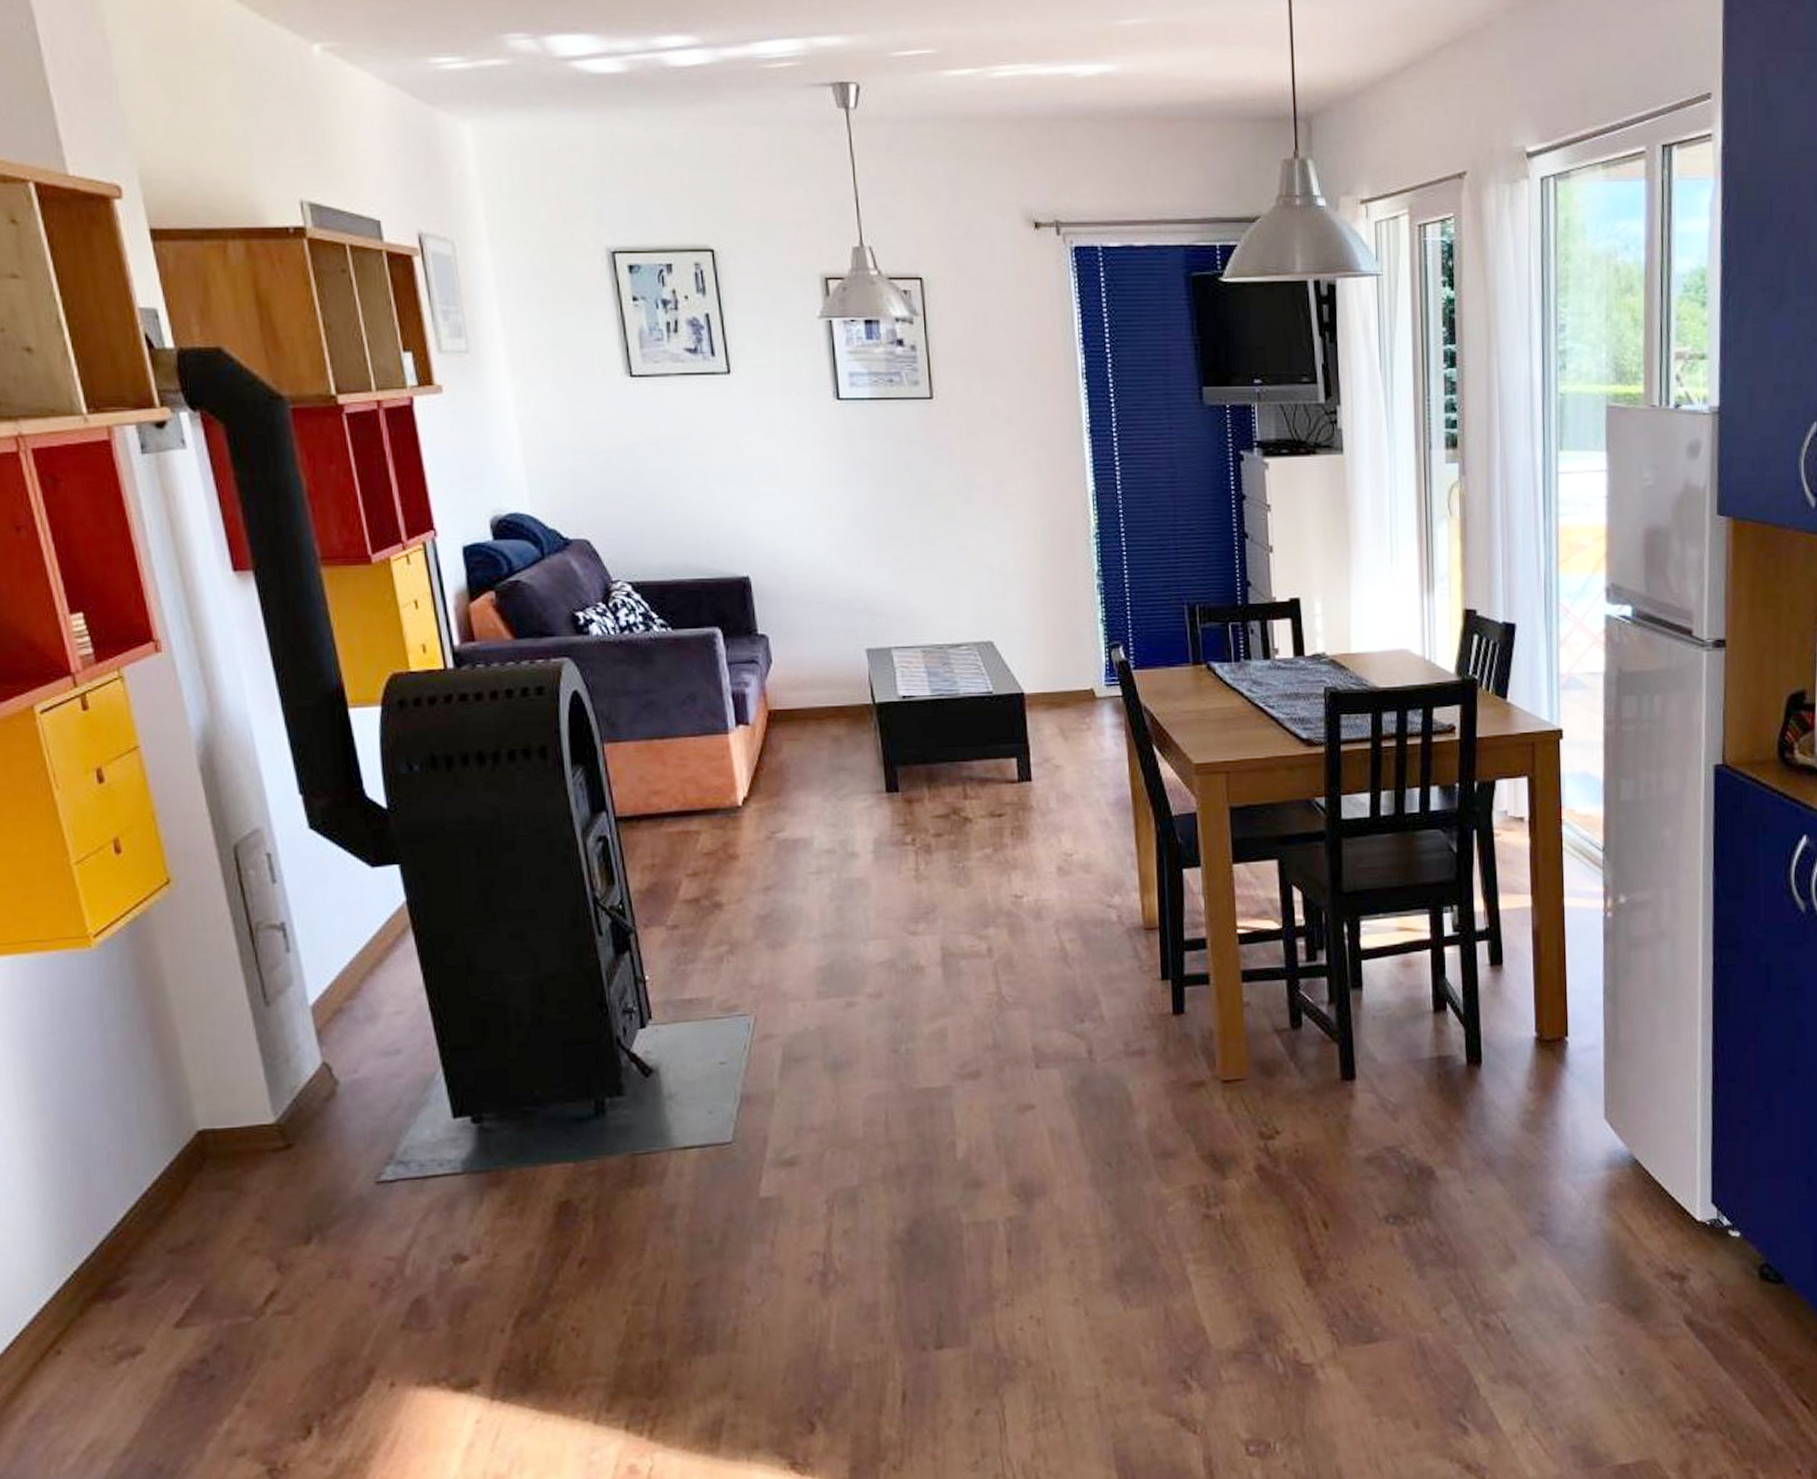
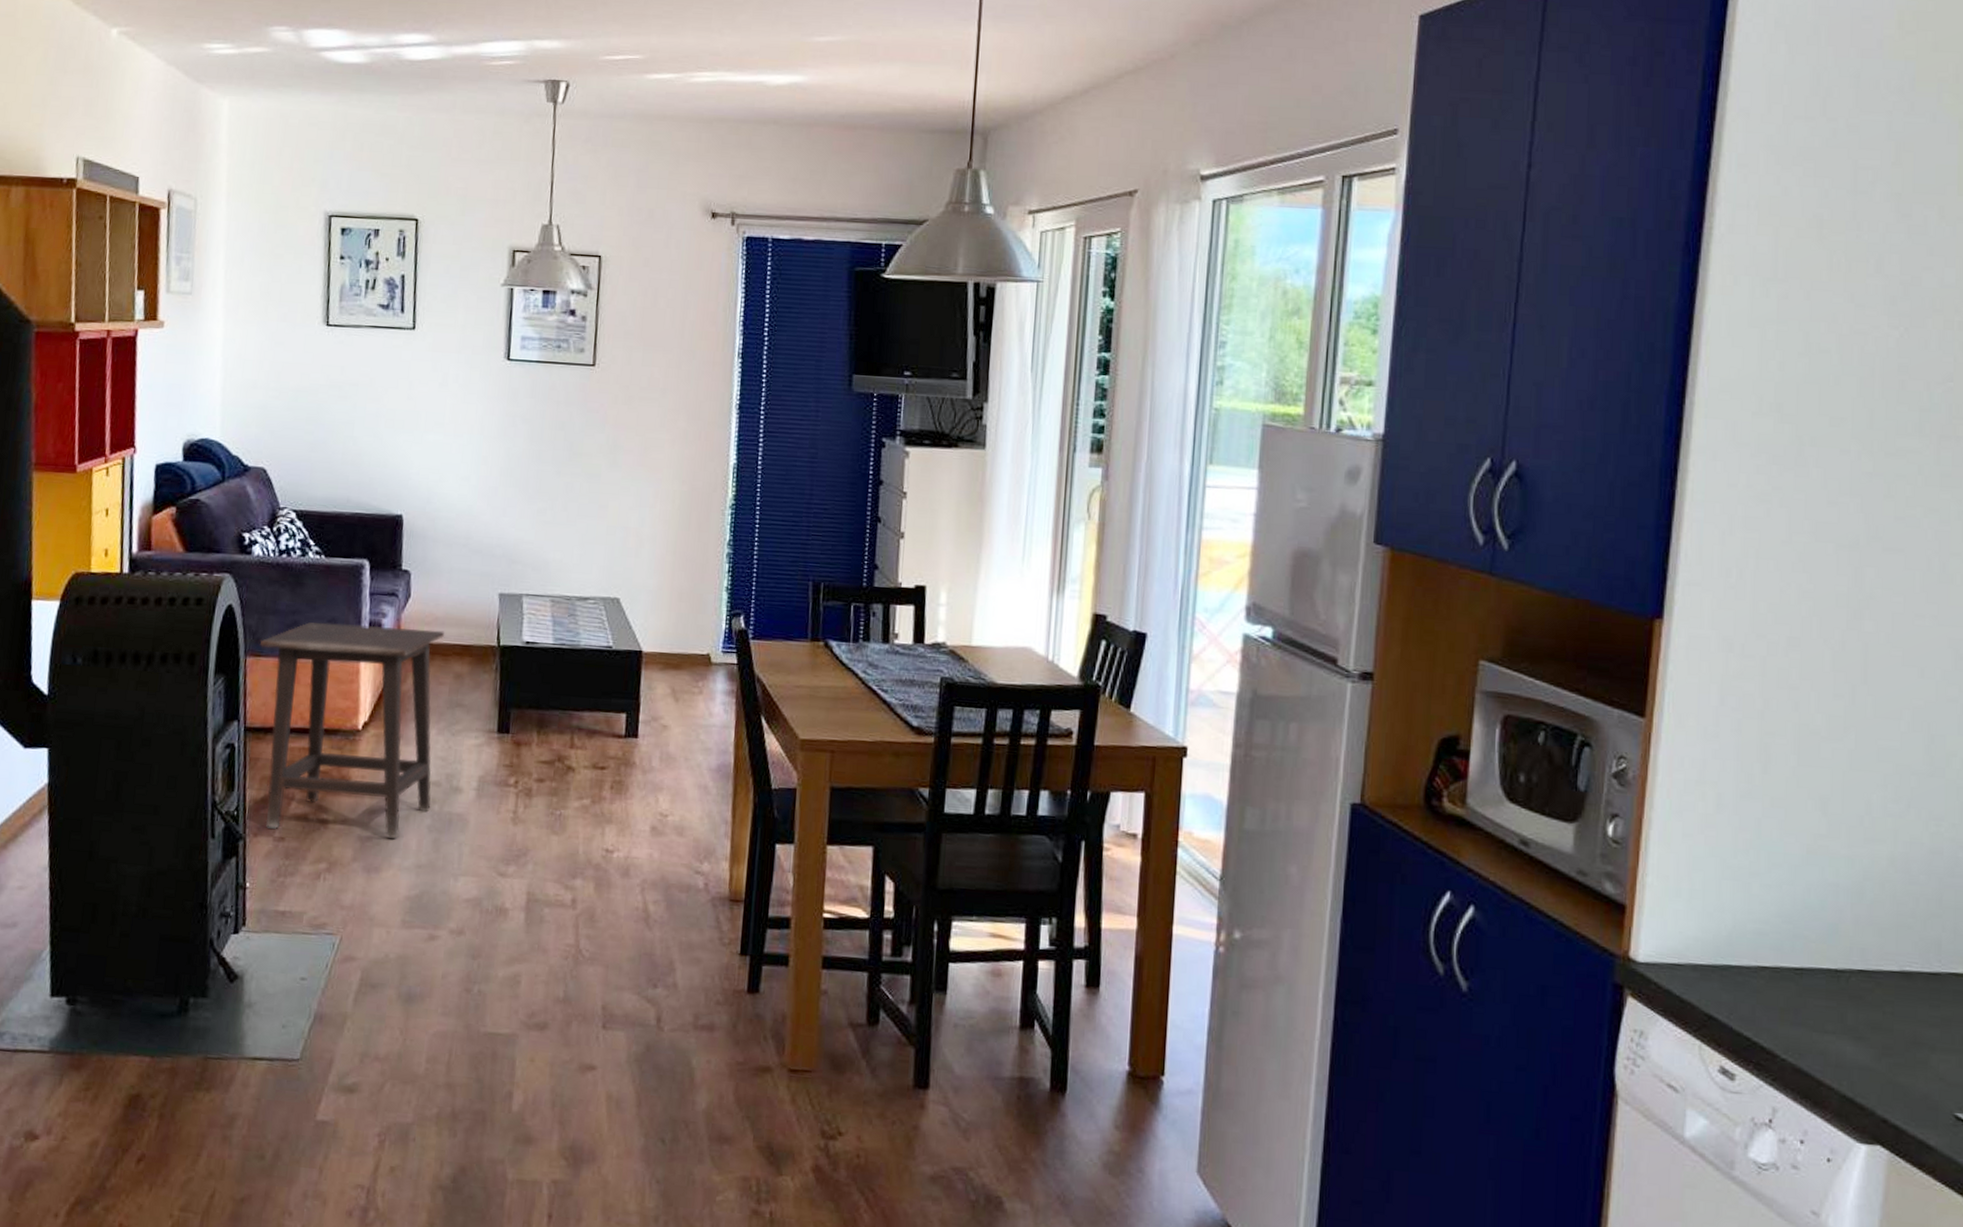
side table: none [615,694,830,918] -> present [259,622,445,839]

